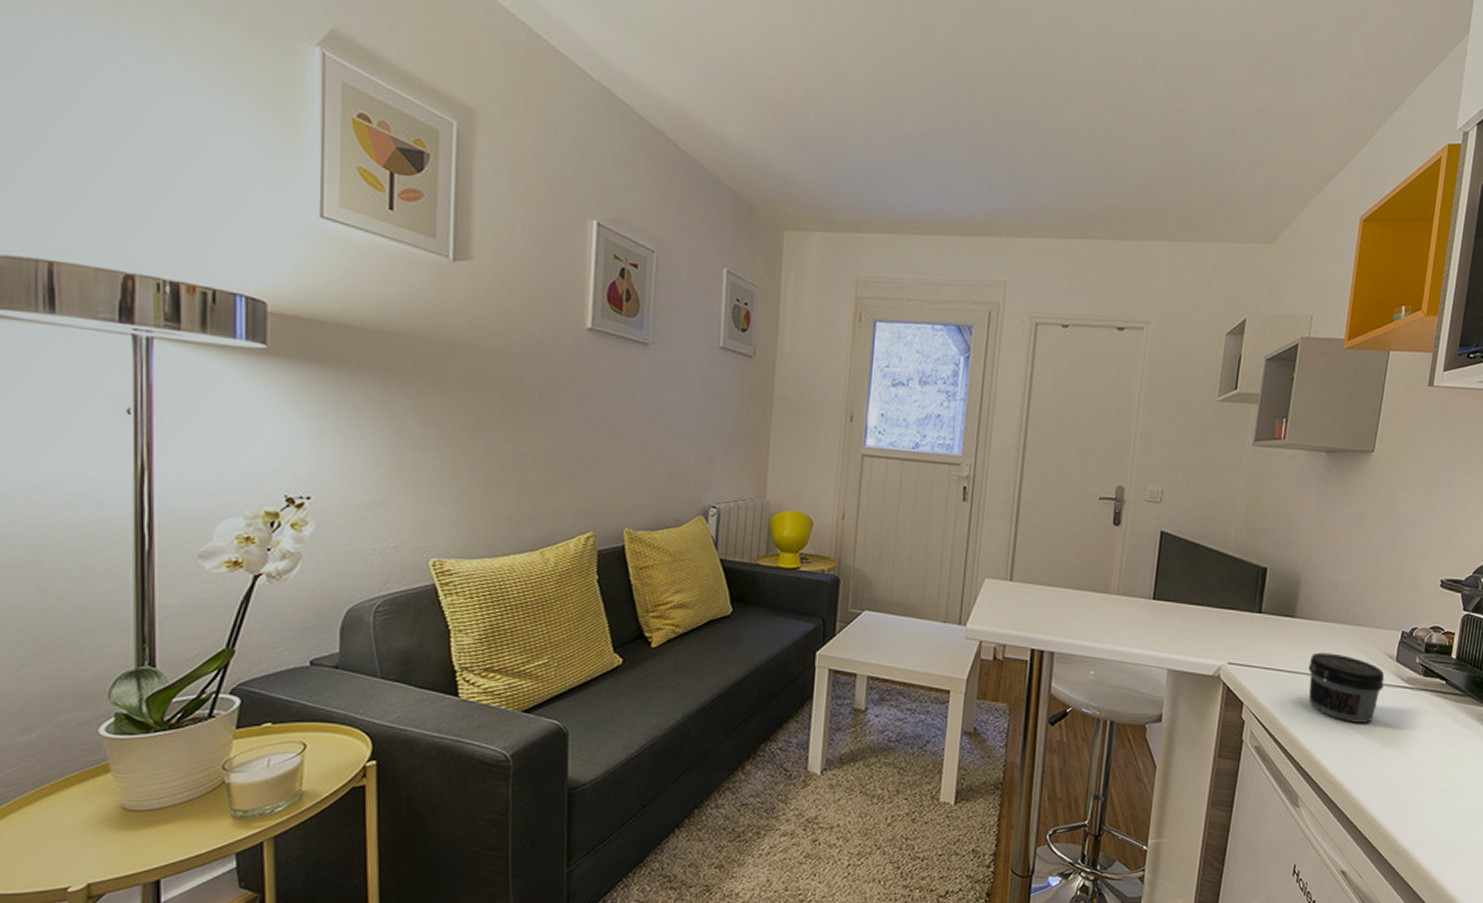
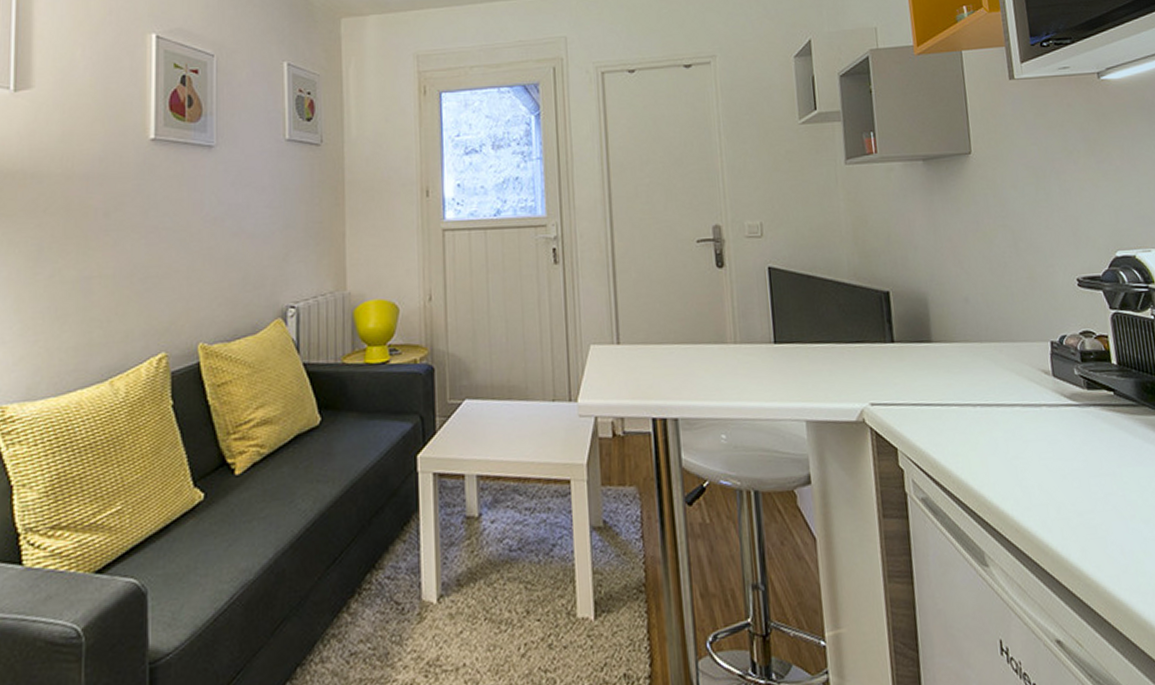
jar: present [1308,652,1385,723] -> none [959,376,1047,455]

